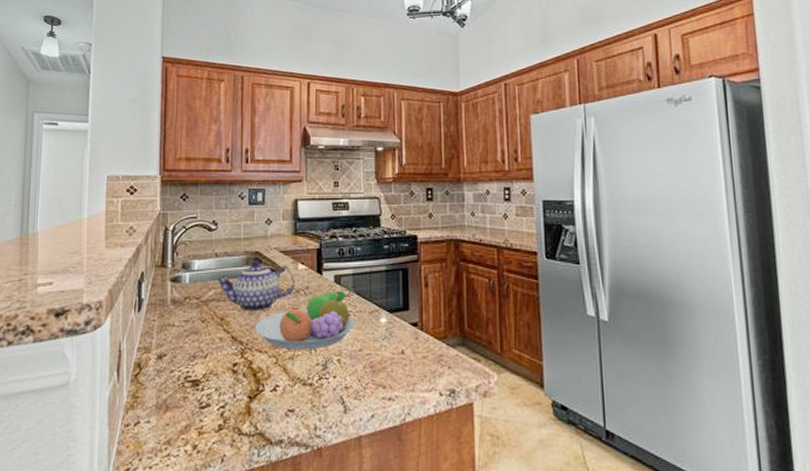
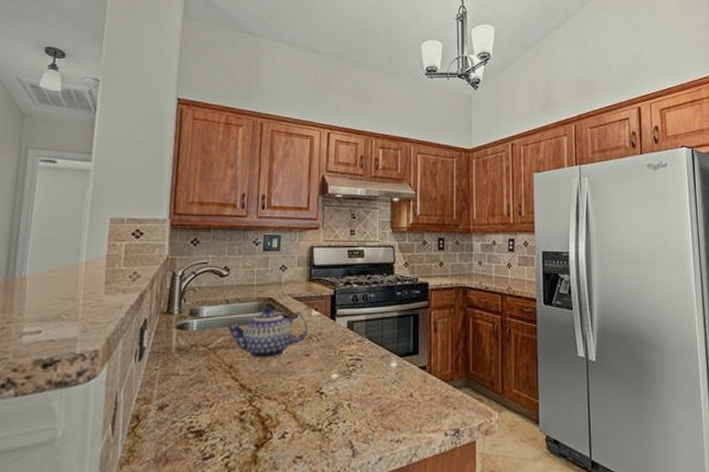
fruit bowl: present [255,290,355,350] -> none [265,336,366,396]

